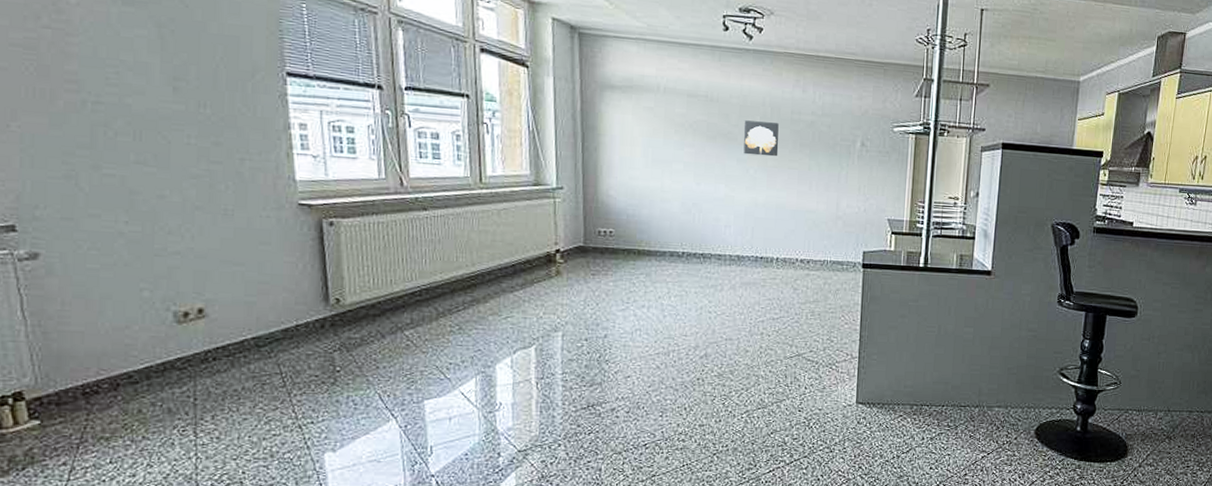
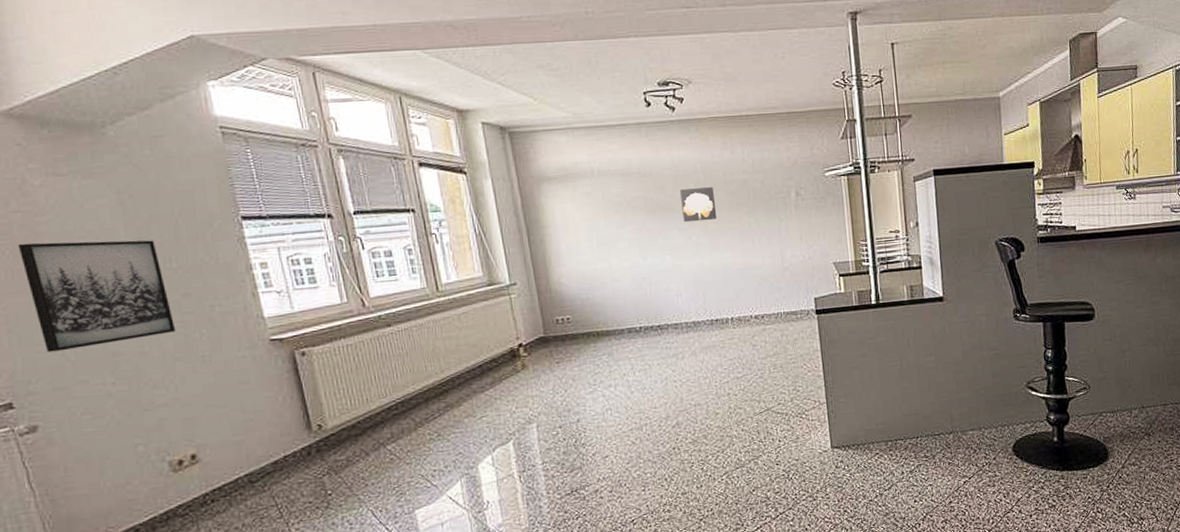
wall art: none [43,61,201,181] -> present [17,240,176,353]

